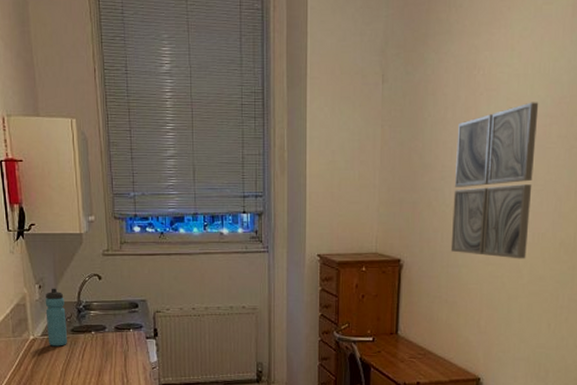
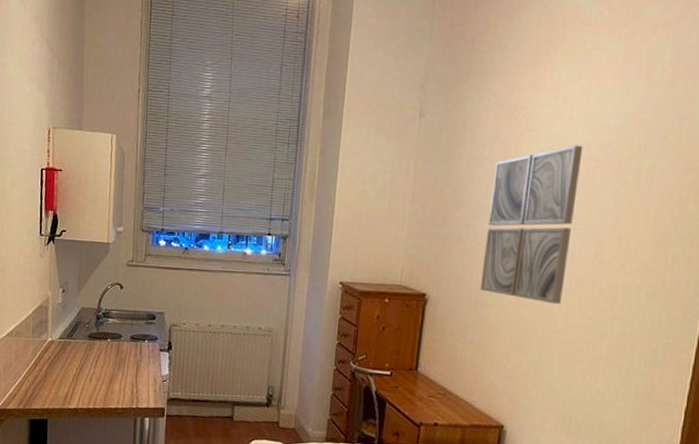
water bottle: present [45,288,67,346] -> none [65,293,85,351]

